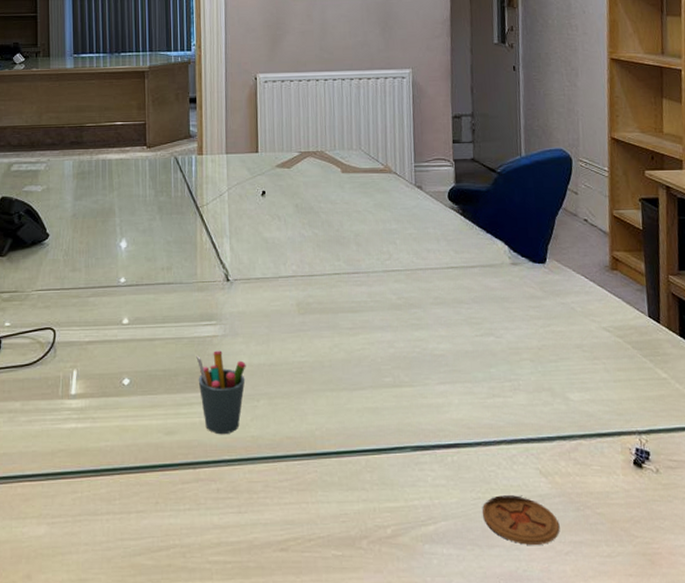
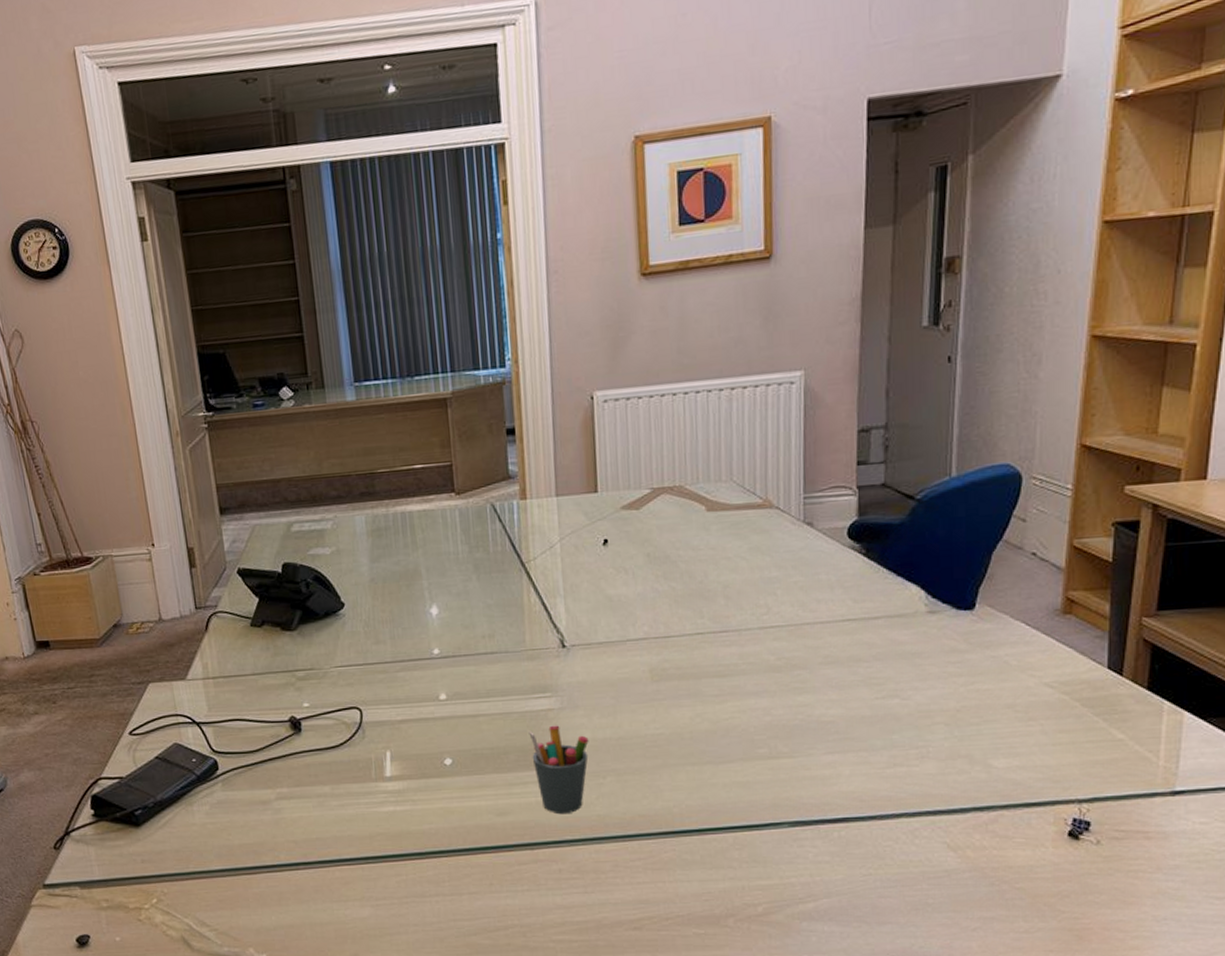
coaster: present [482,495,560,545] -> none [872,871,968,921]

